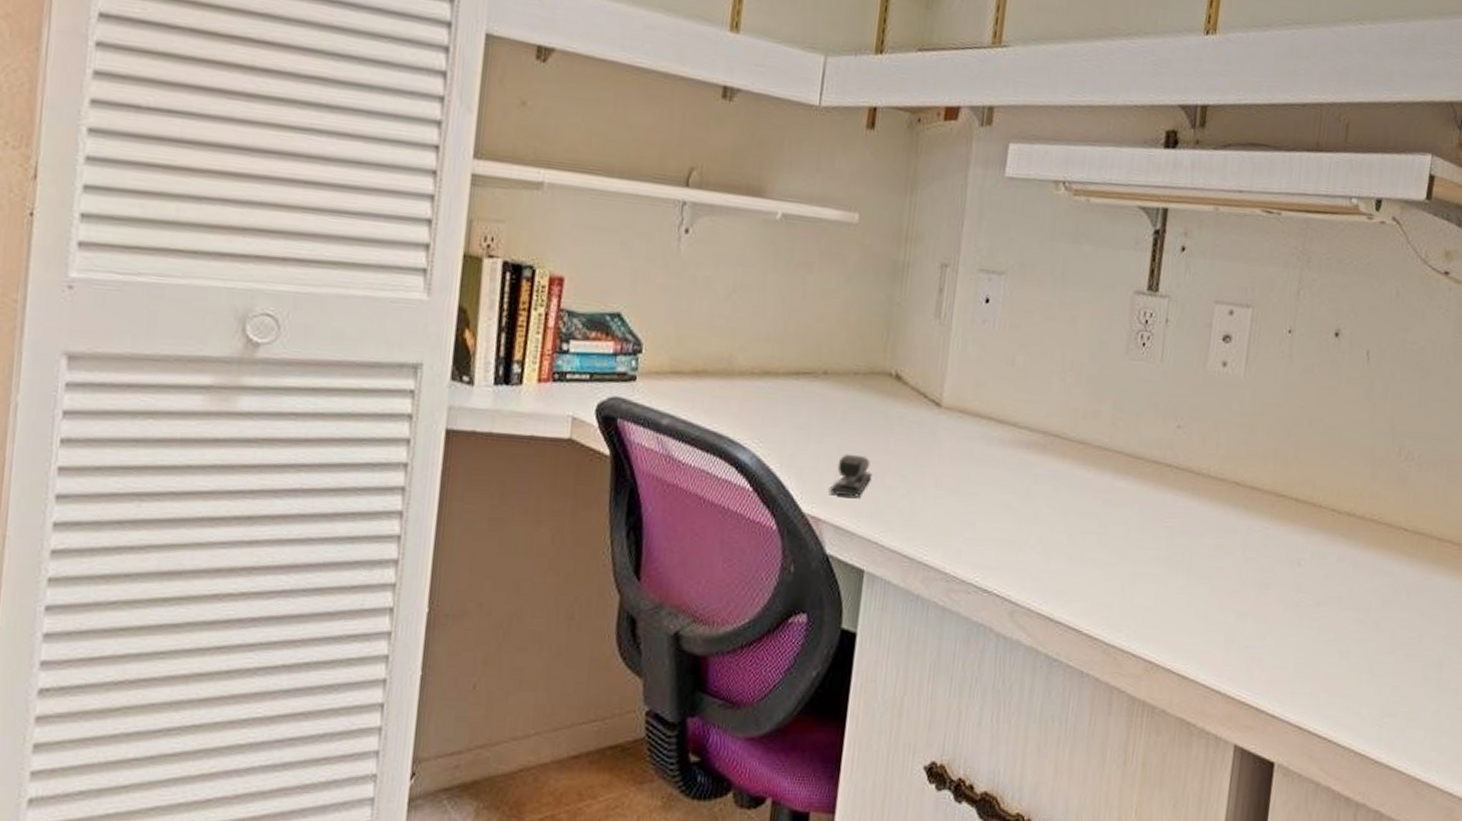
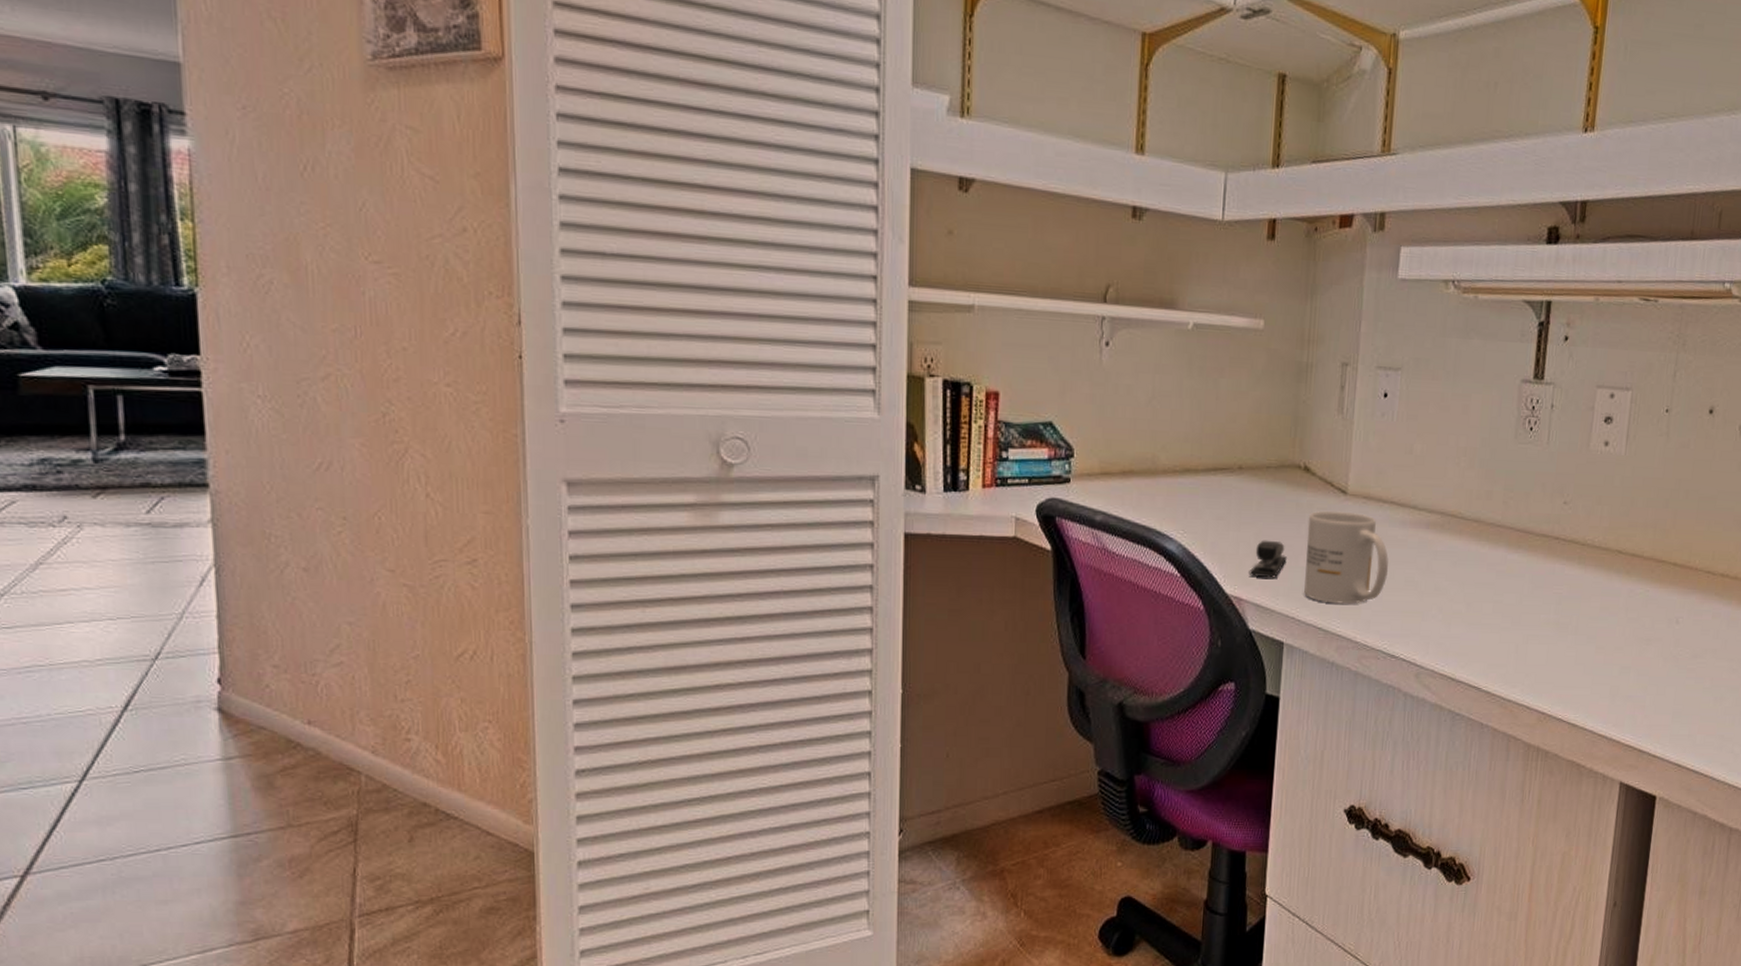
mug: none [889,424,984,530] -> present [1304,510,1389,604]

